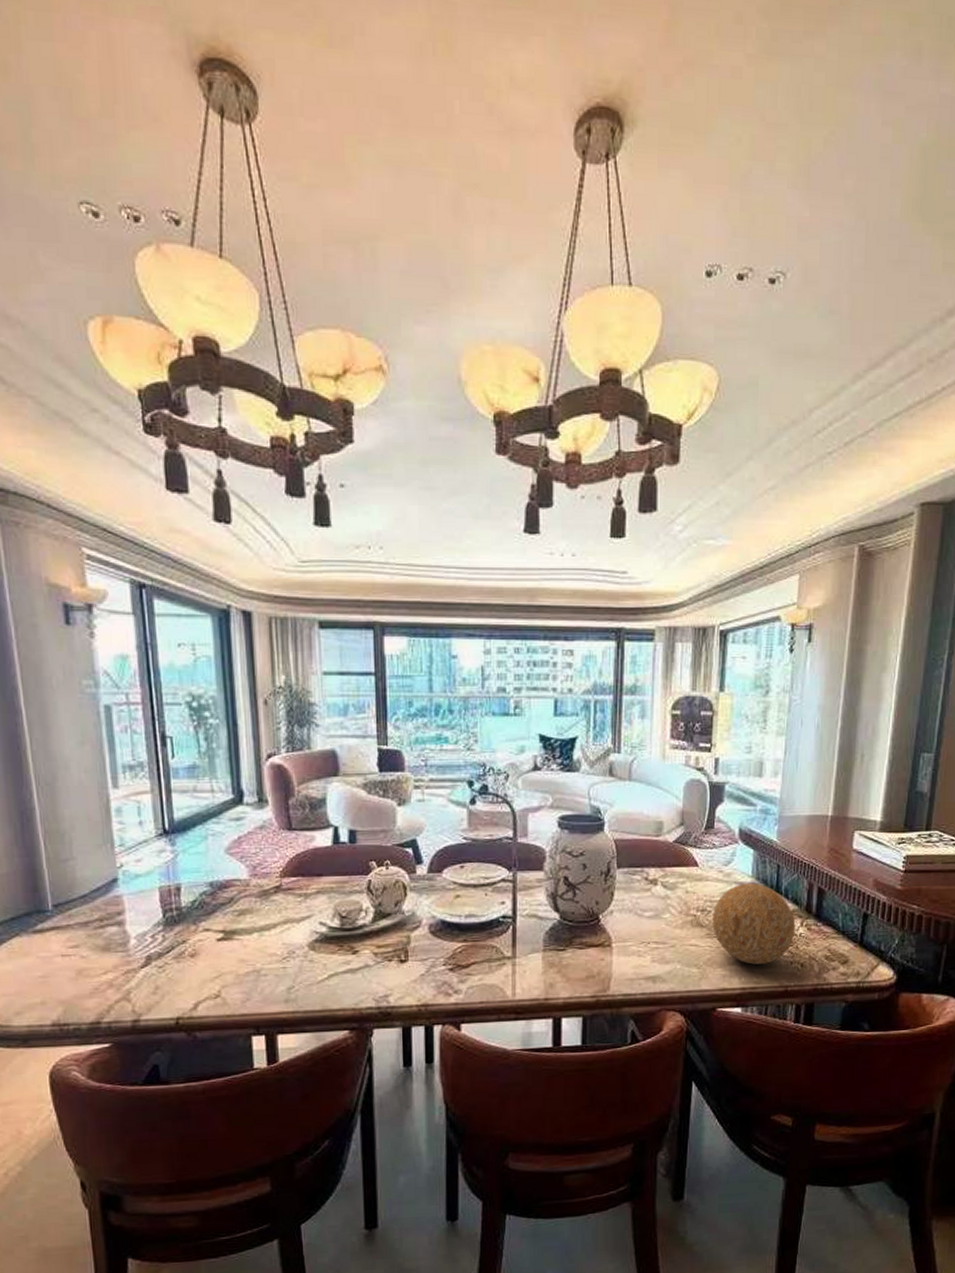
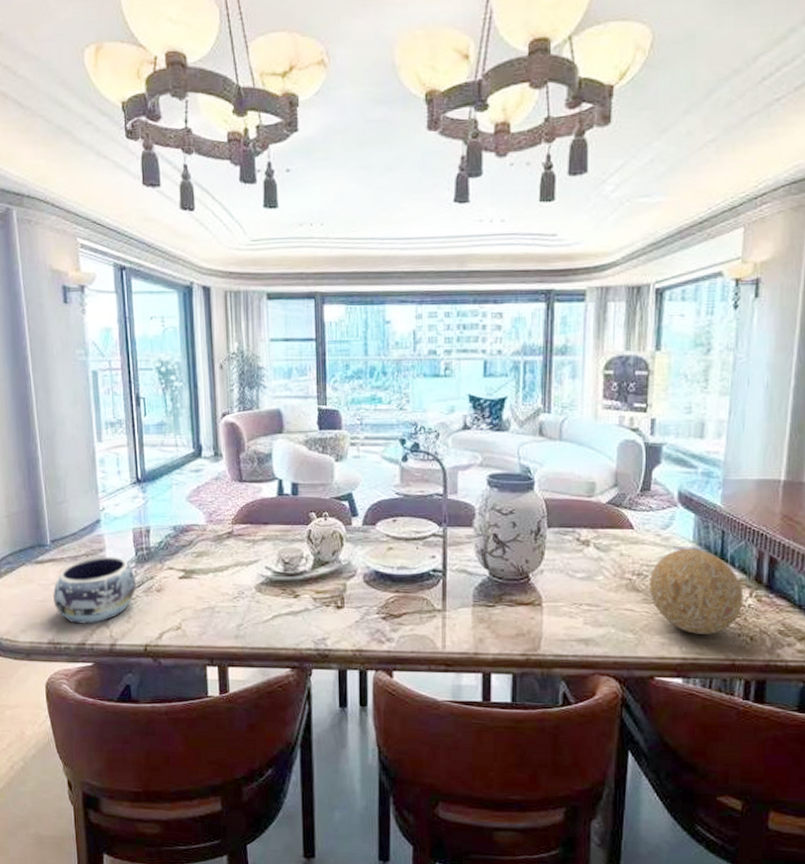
decorative bowl: none [57,921,164,1001] -> present [53,557,136,625]

